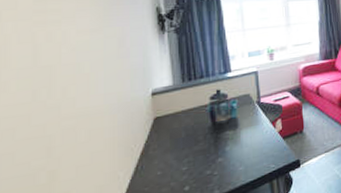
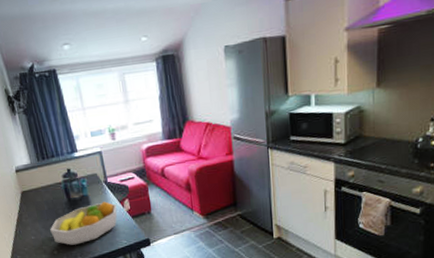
fruit bowl: none [184,123,268,178] -> present [50,201,117,245]

